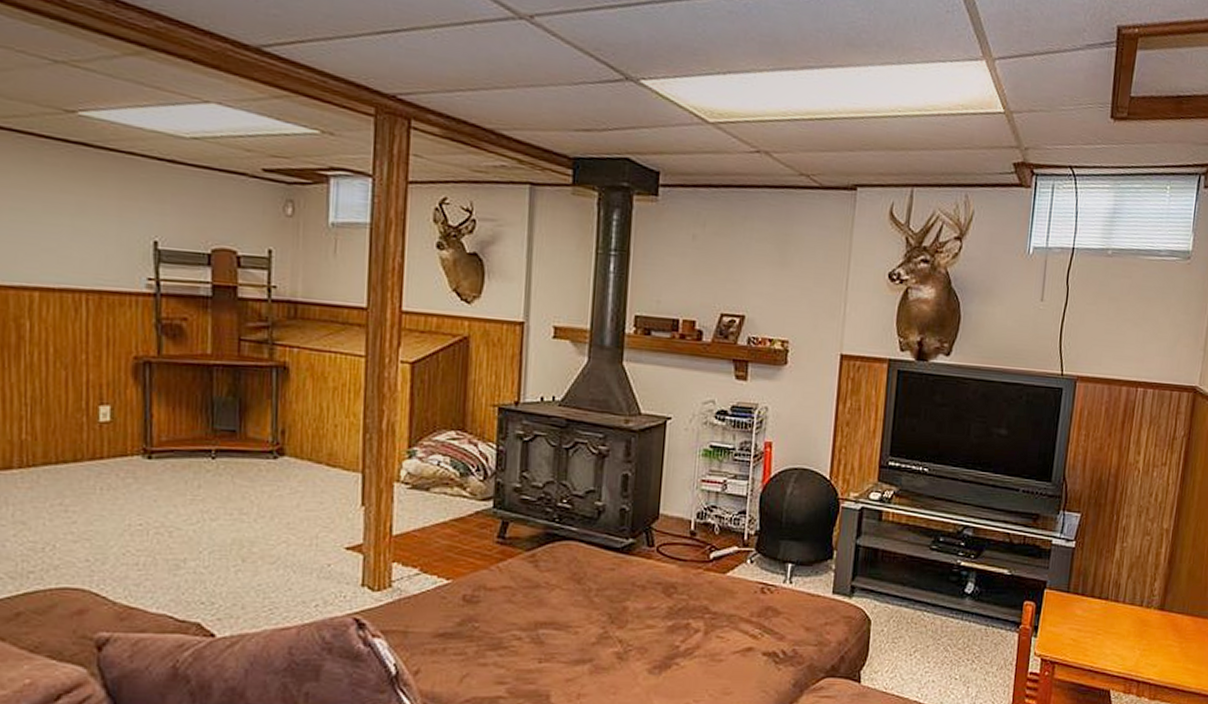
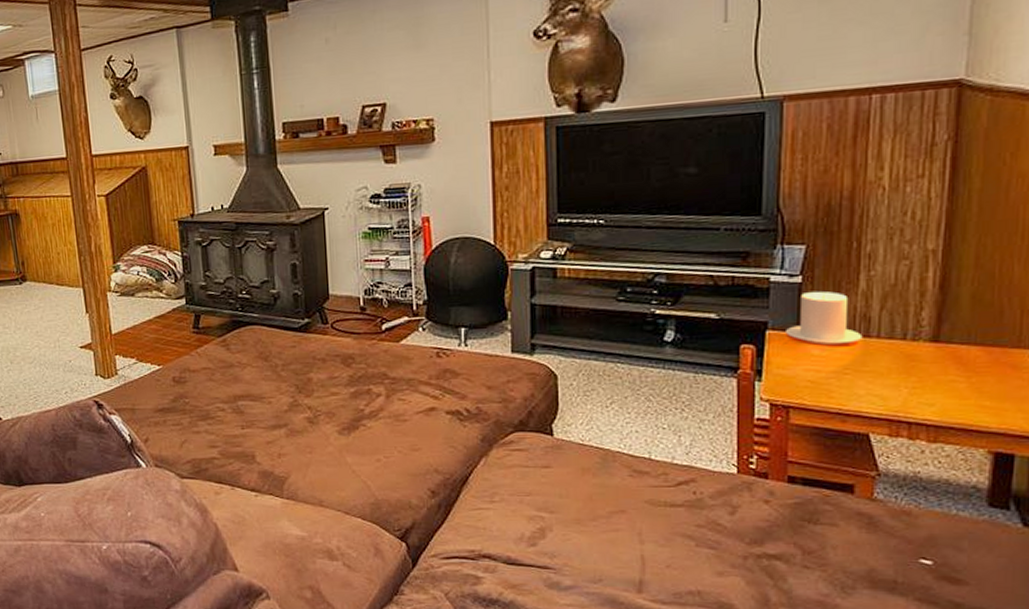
candle: none [1059,556,1113,607] -> present [786,291,863,345]

